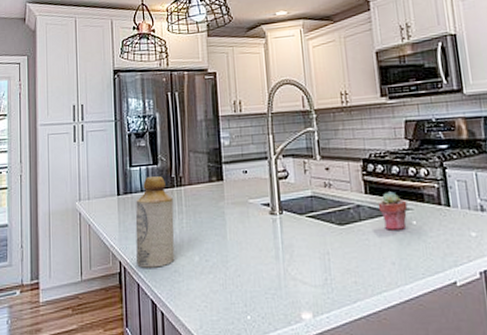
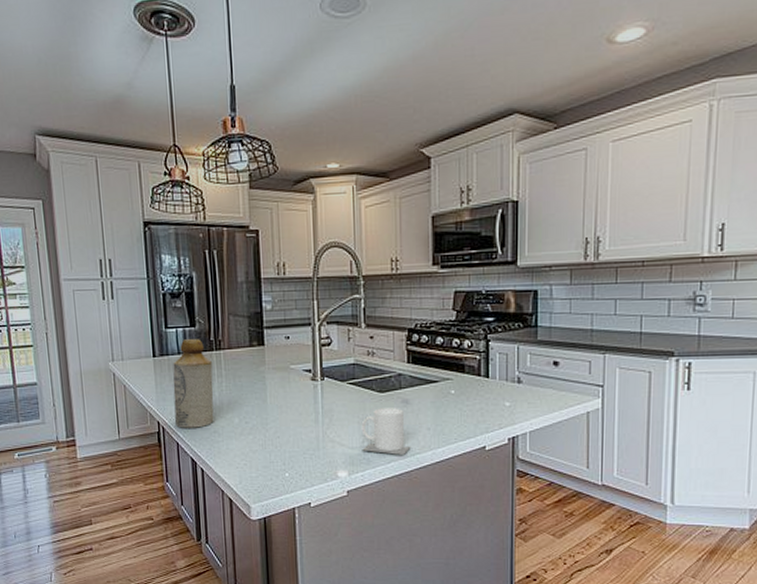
mug: none [323,241,377,293] -> present [361,408,411,455]
potted succulent: present [378,191,408,230] -> none [419,362,448,399]

